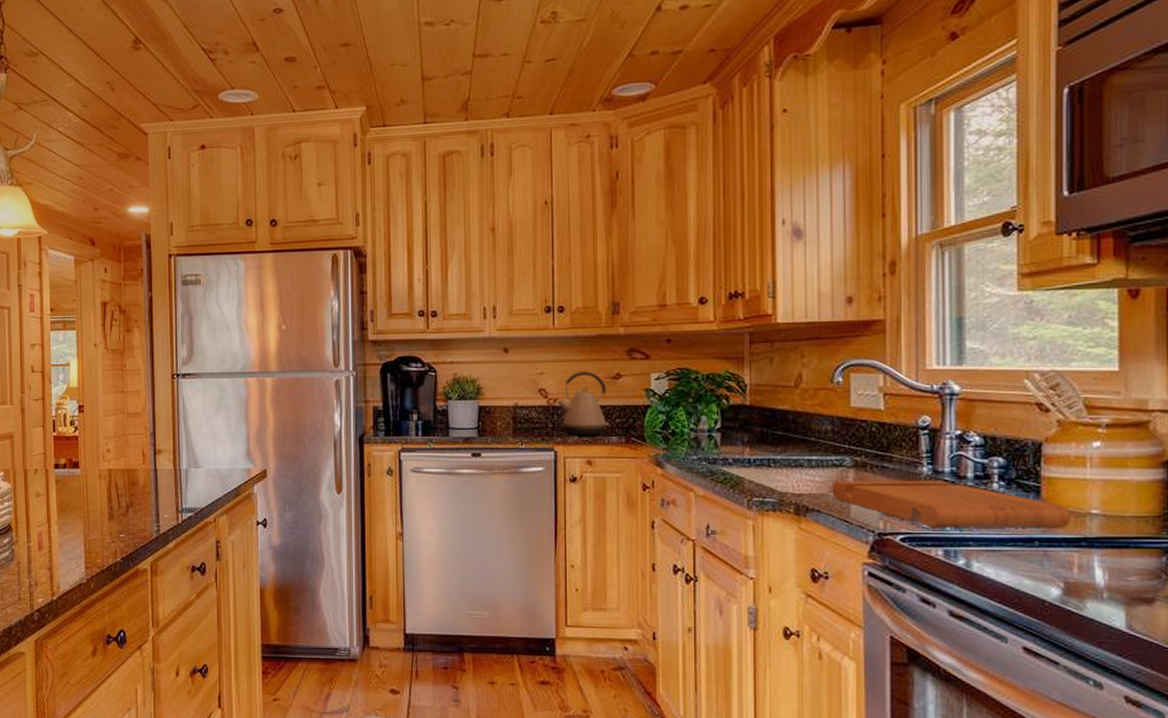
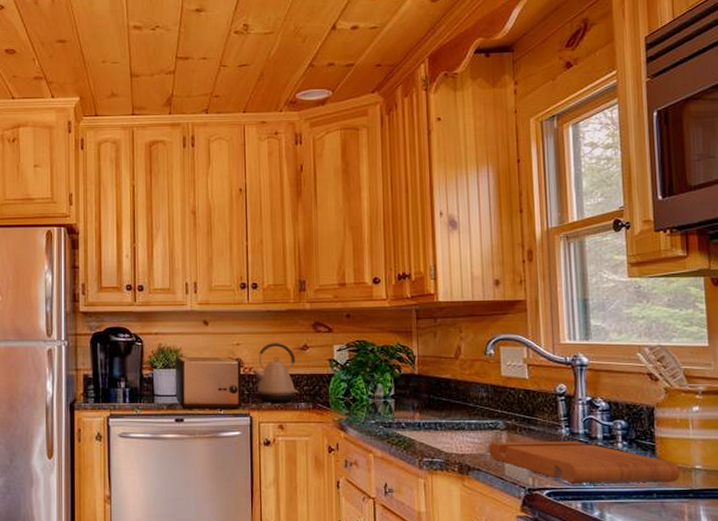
toaster: none [471,386,546,444] -> present [175,356,242,410]

